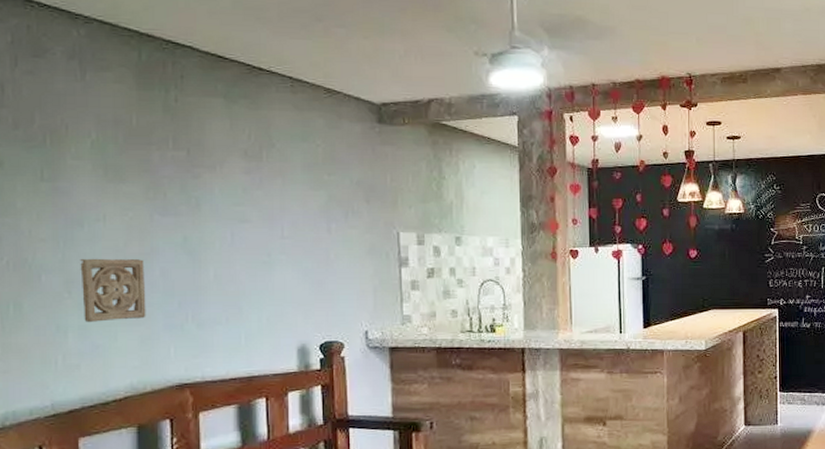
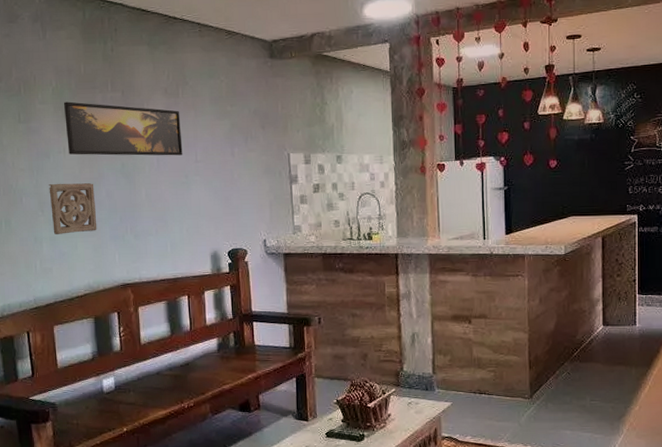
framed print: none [106,158,265,230] -> present [63,101,183,156]

